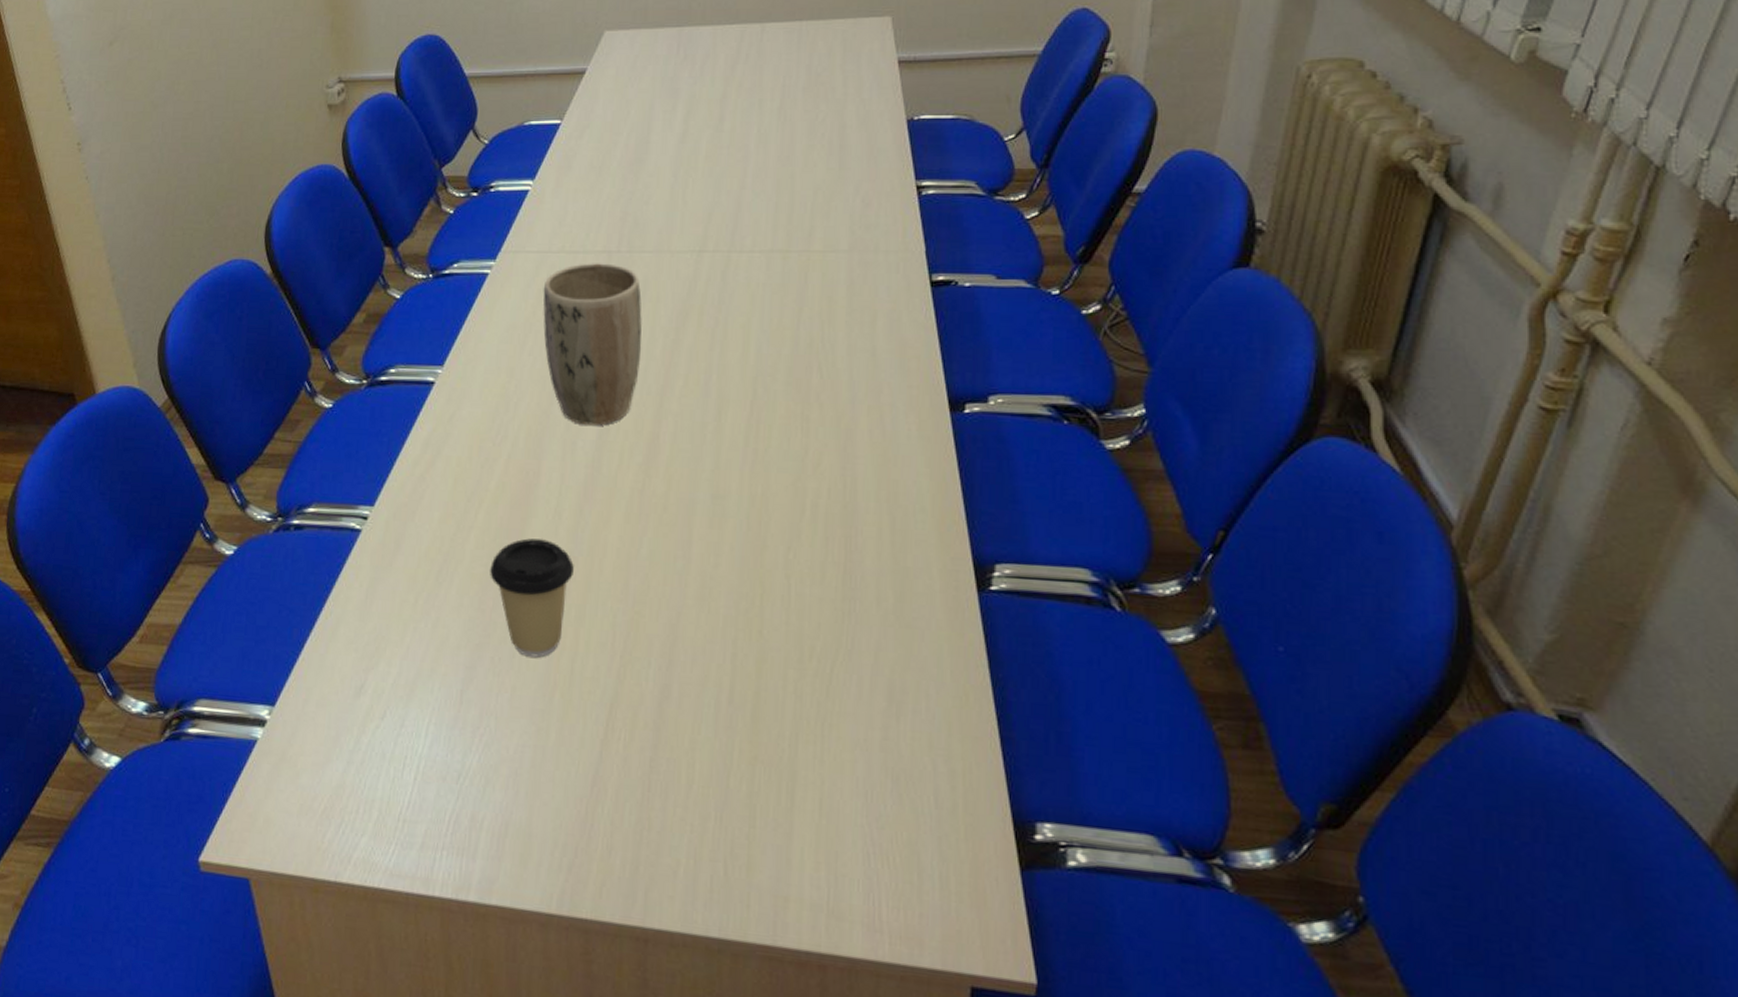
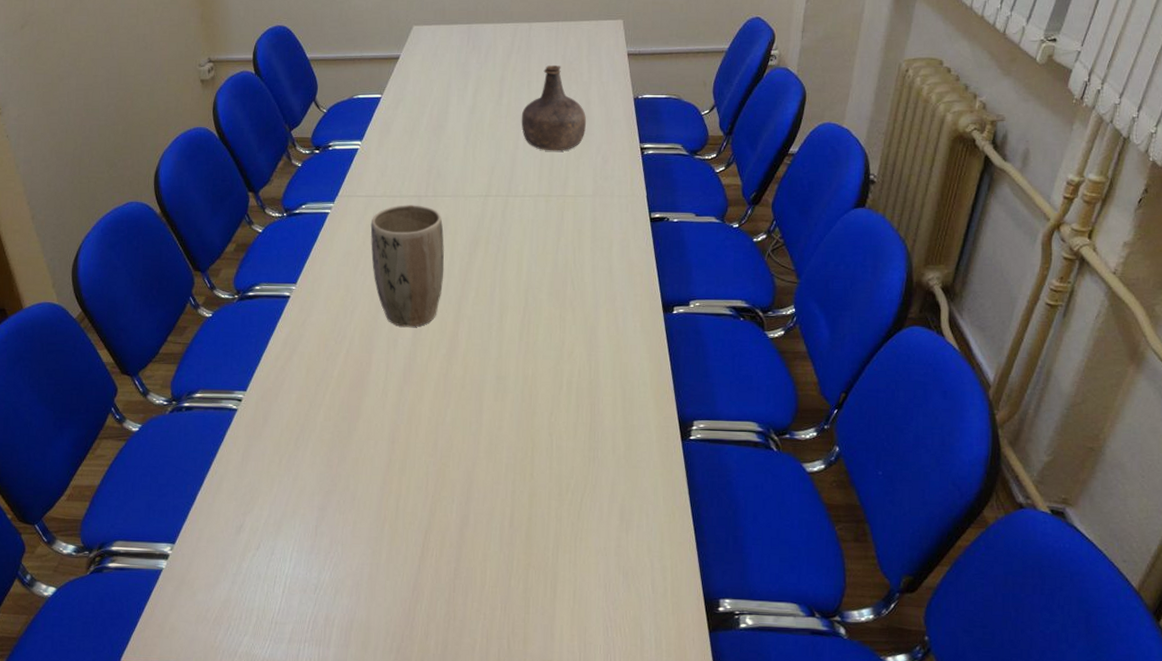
coffee cup: present [490,538,574,657] -> none [335,412,397,499]
bottle: none [749,77,841,192] -> present [521,64,587,151]

